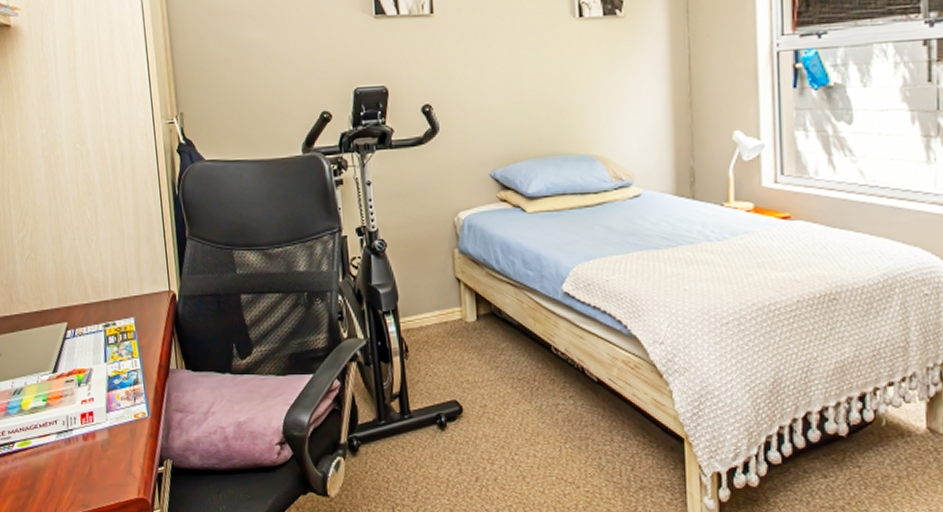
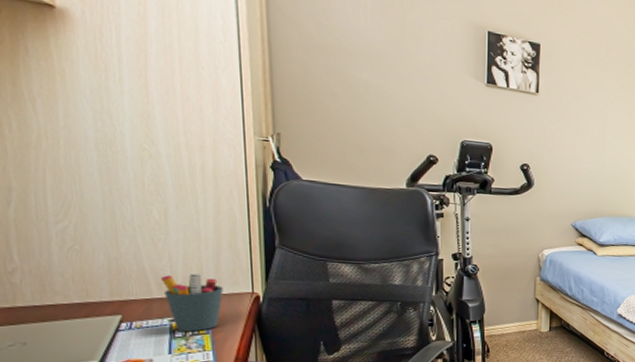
pen holder: none [94,273,145,337] -> present [160,272,223,332]

